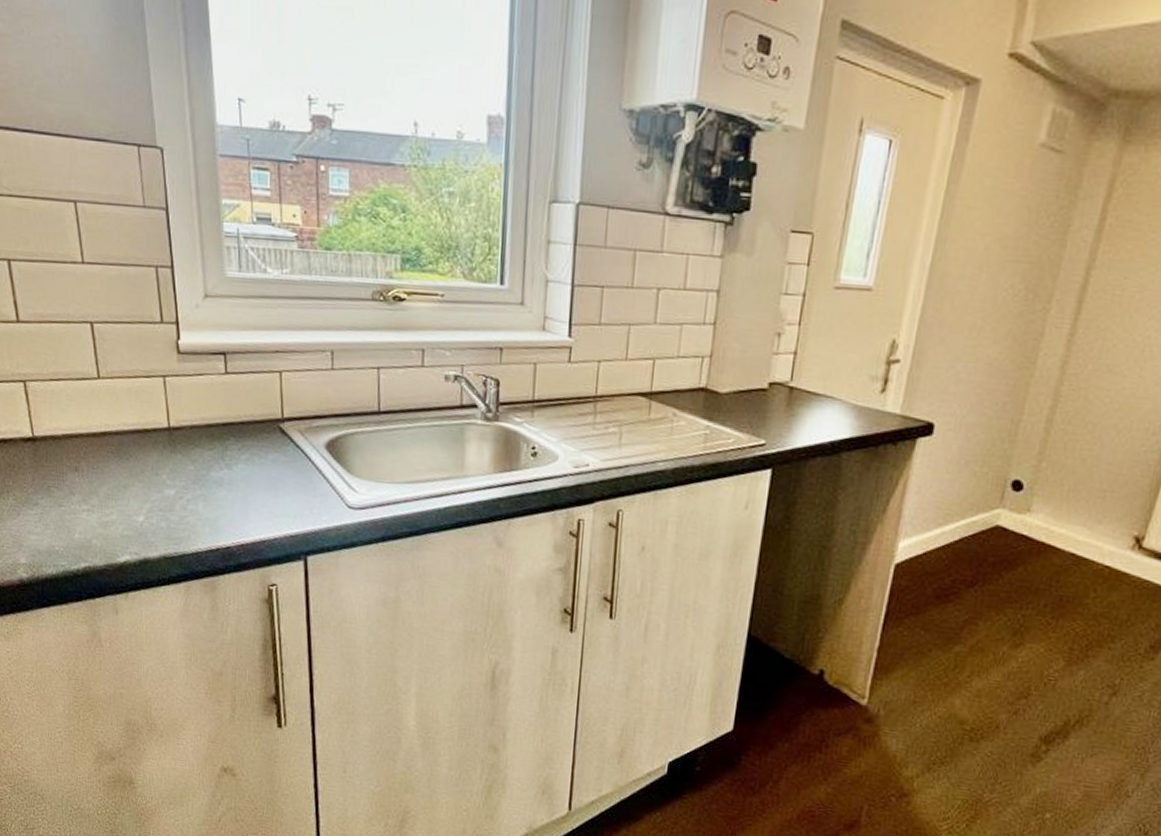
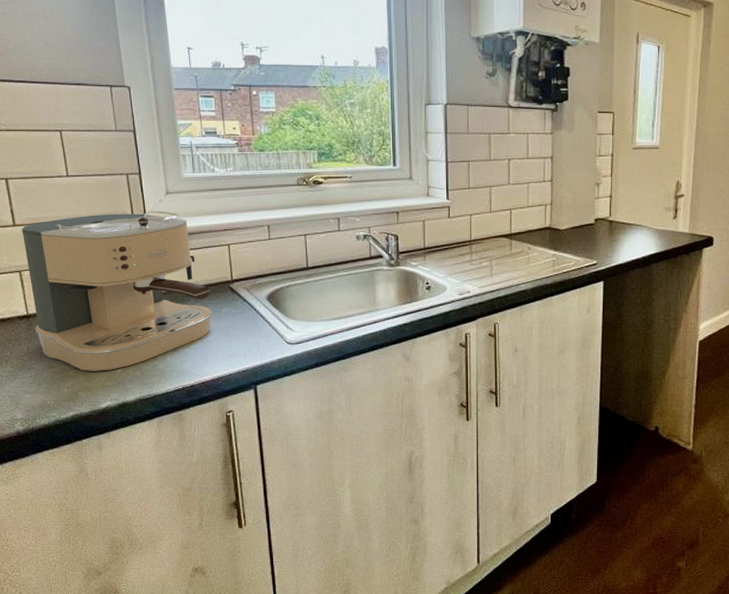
coffee maker: none [27,316,256,517] -> present [22,211,212,371]

